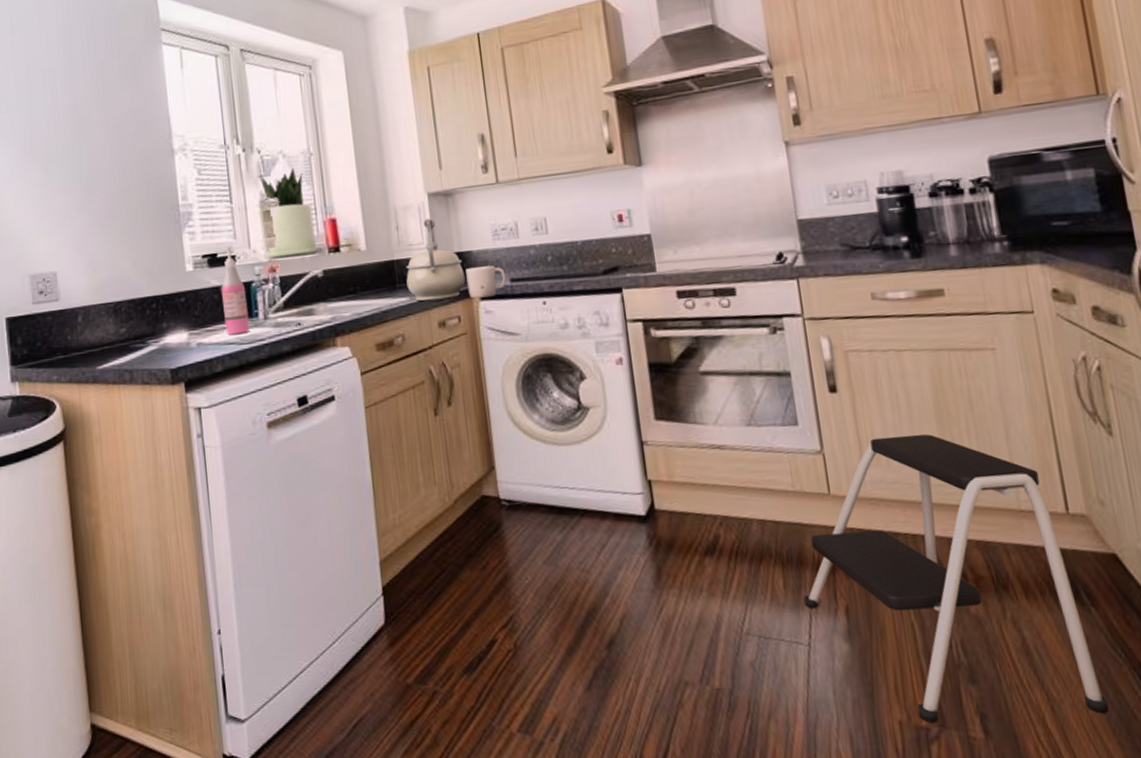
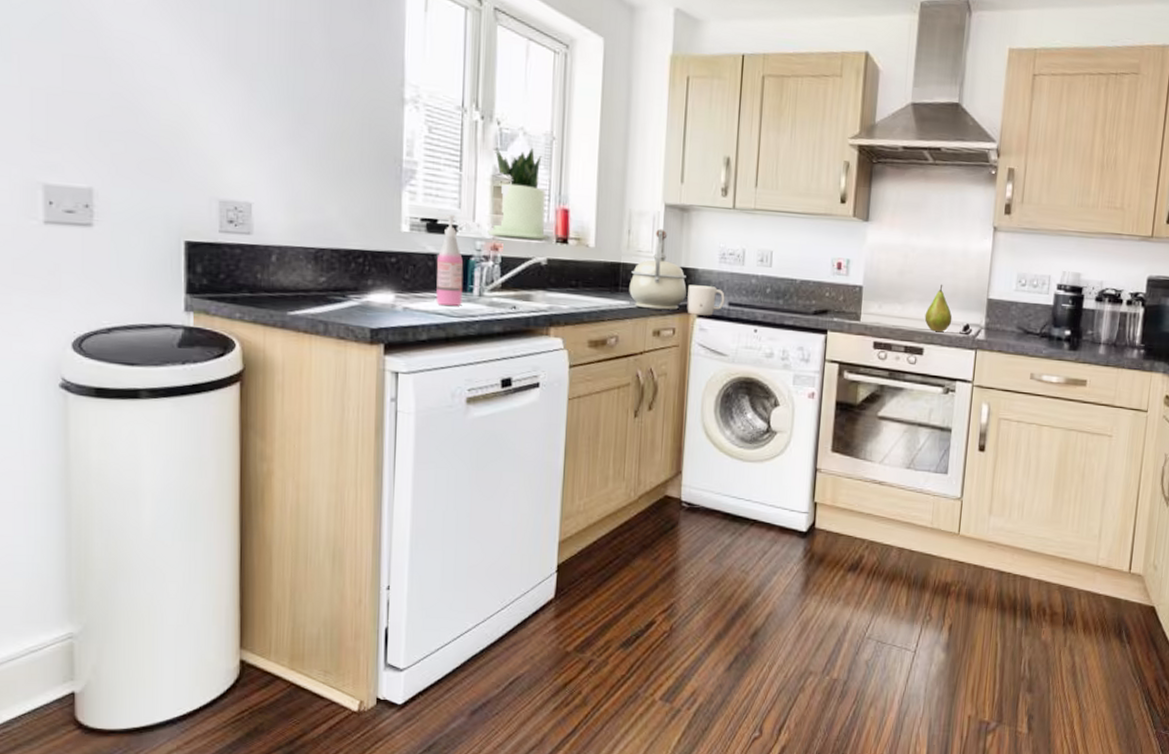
fruit: none [728,214,762,268] -> present [924,284,952,333]
step stool: present [804,434,1109,722] -> none [919,493,1120,721]

